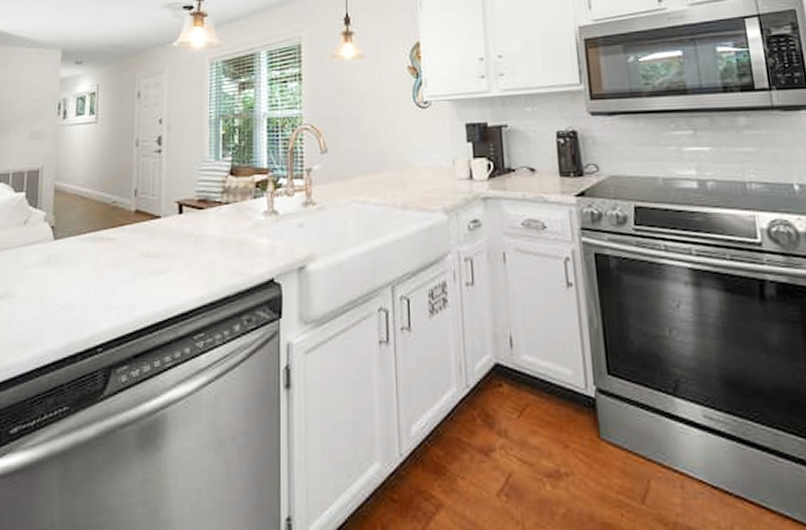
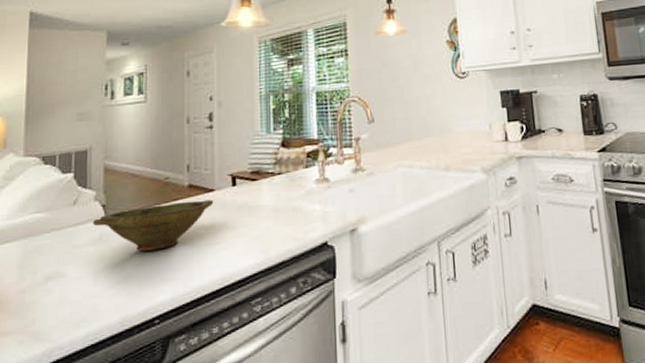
bowl: none [42,226,160,276] -> present [93,199,214,252]

